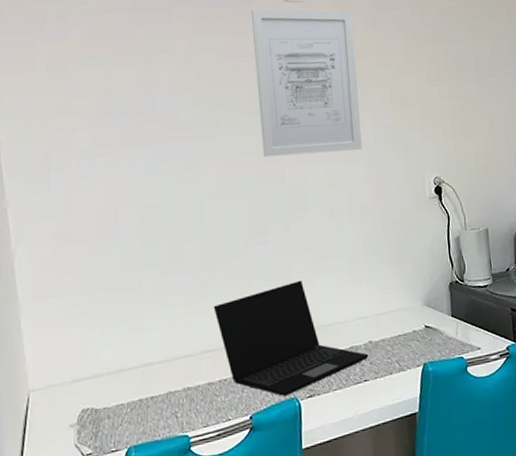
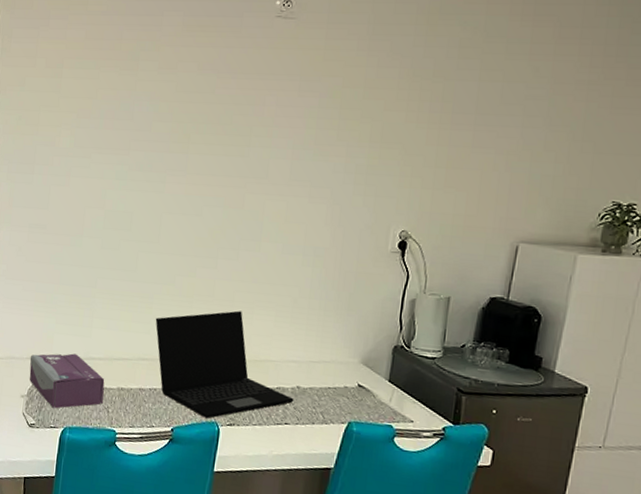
tissue box: none [74,363,169,430] -> present [29,353,105,409]
wall art: present [250,9,362,157] -> none [226,23,347,187]

